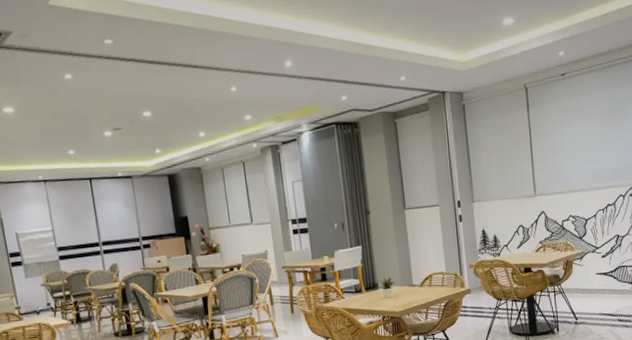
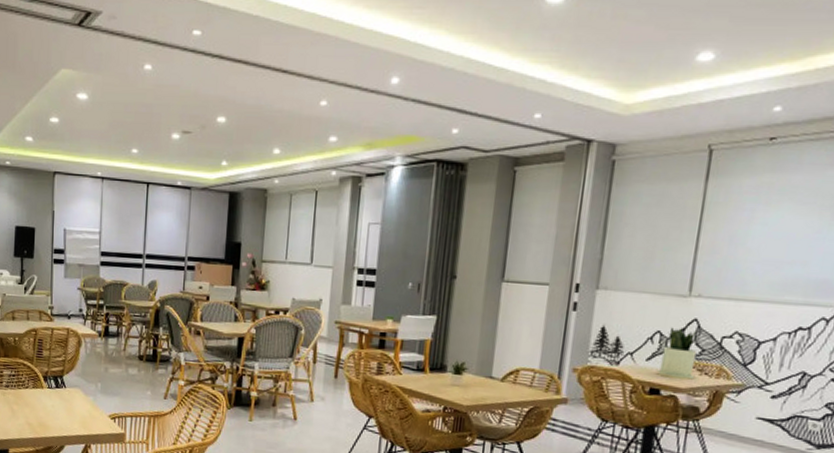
planter: none [525,219,551,258] -> present [656,327,699,380]

